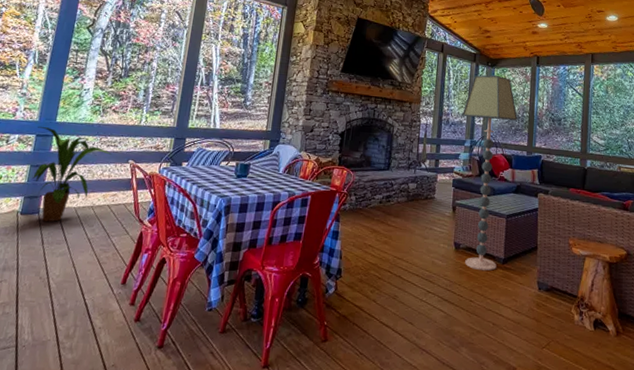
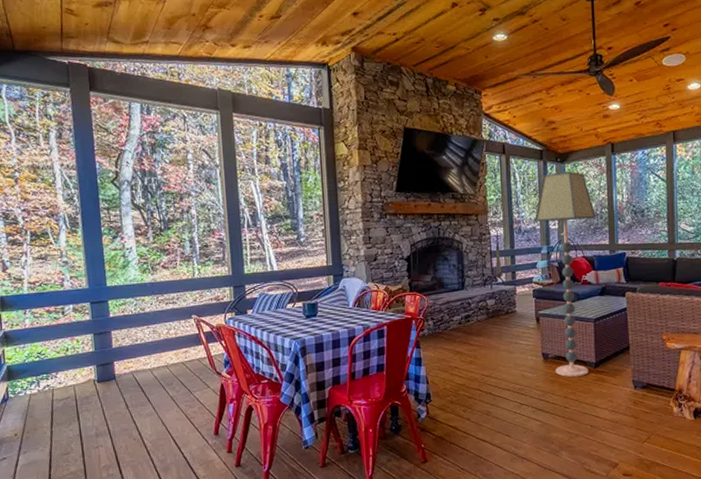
house plant: present [31,126,111,222] -> none [90,293,172,387]

